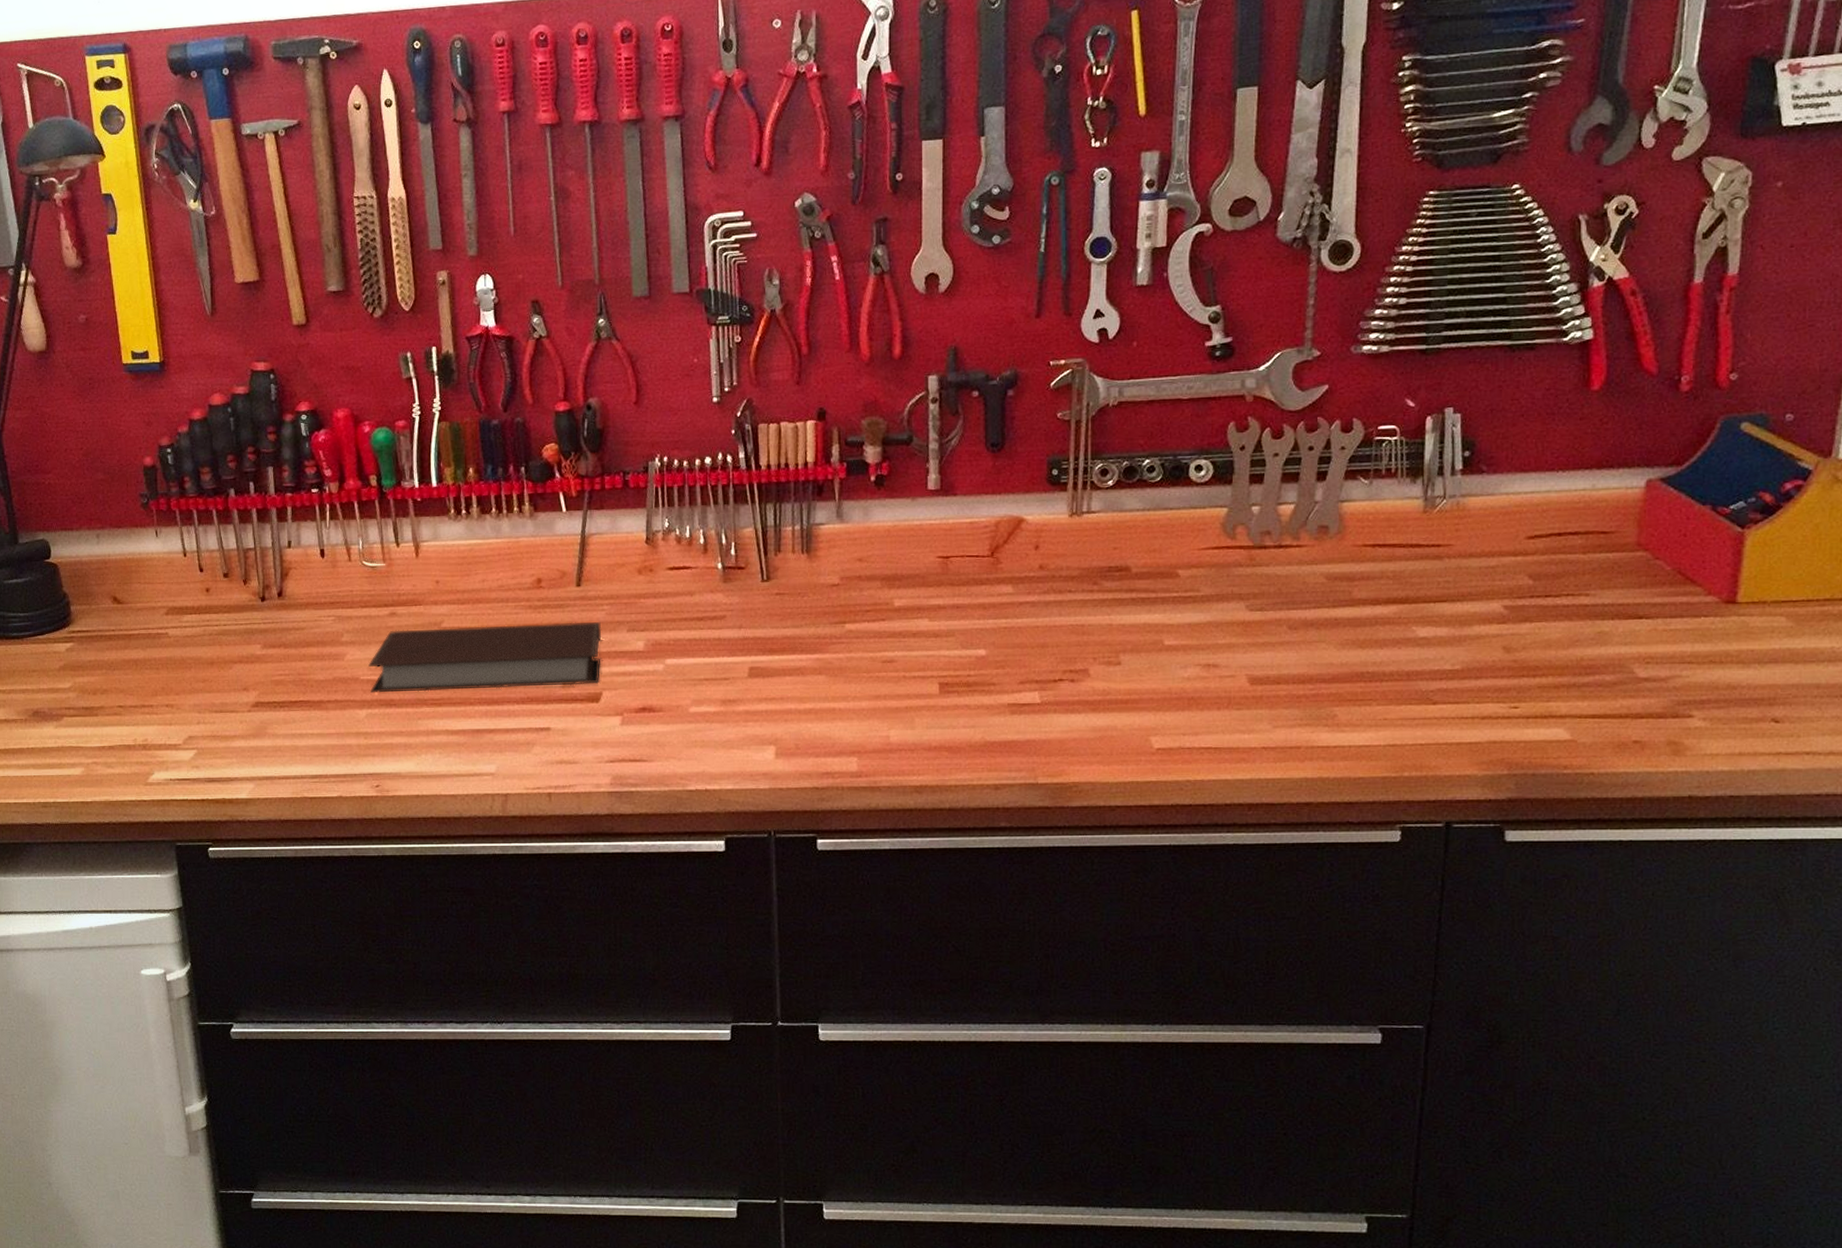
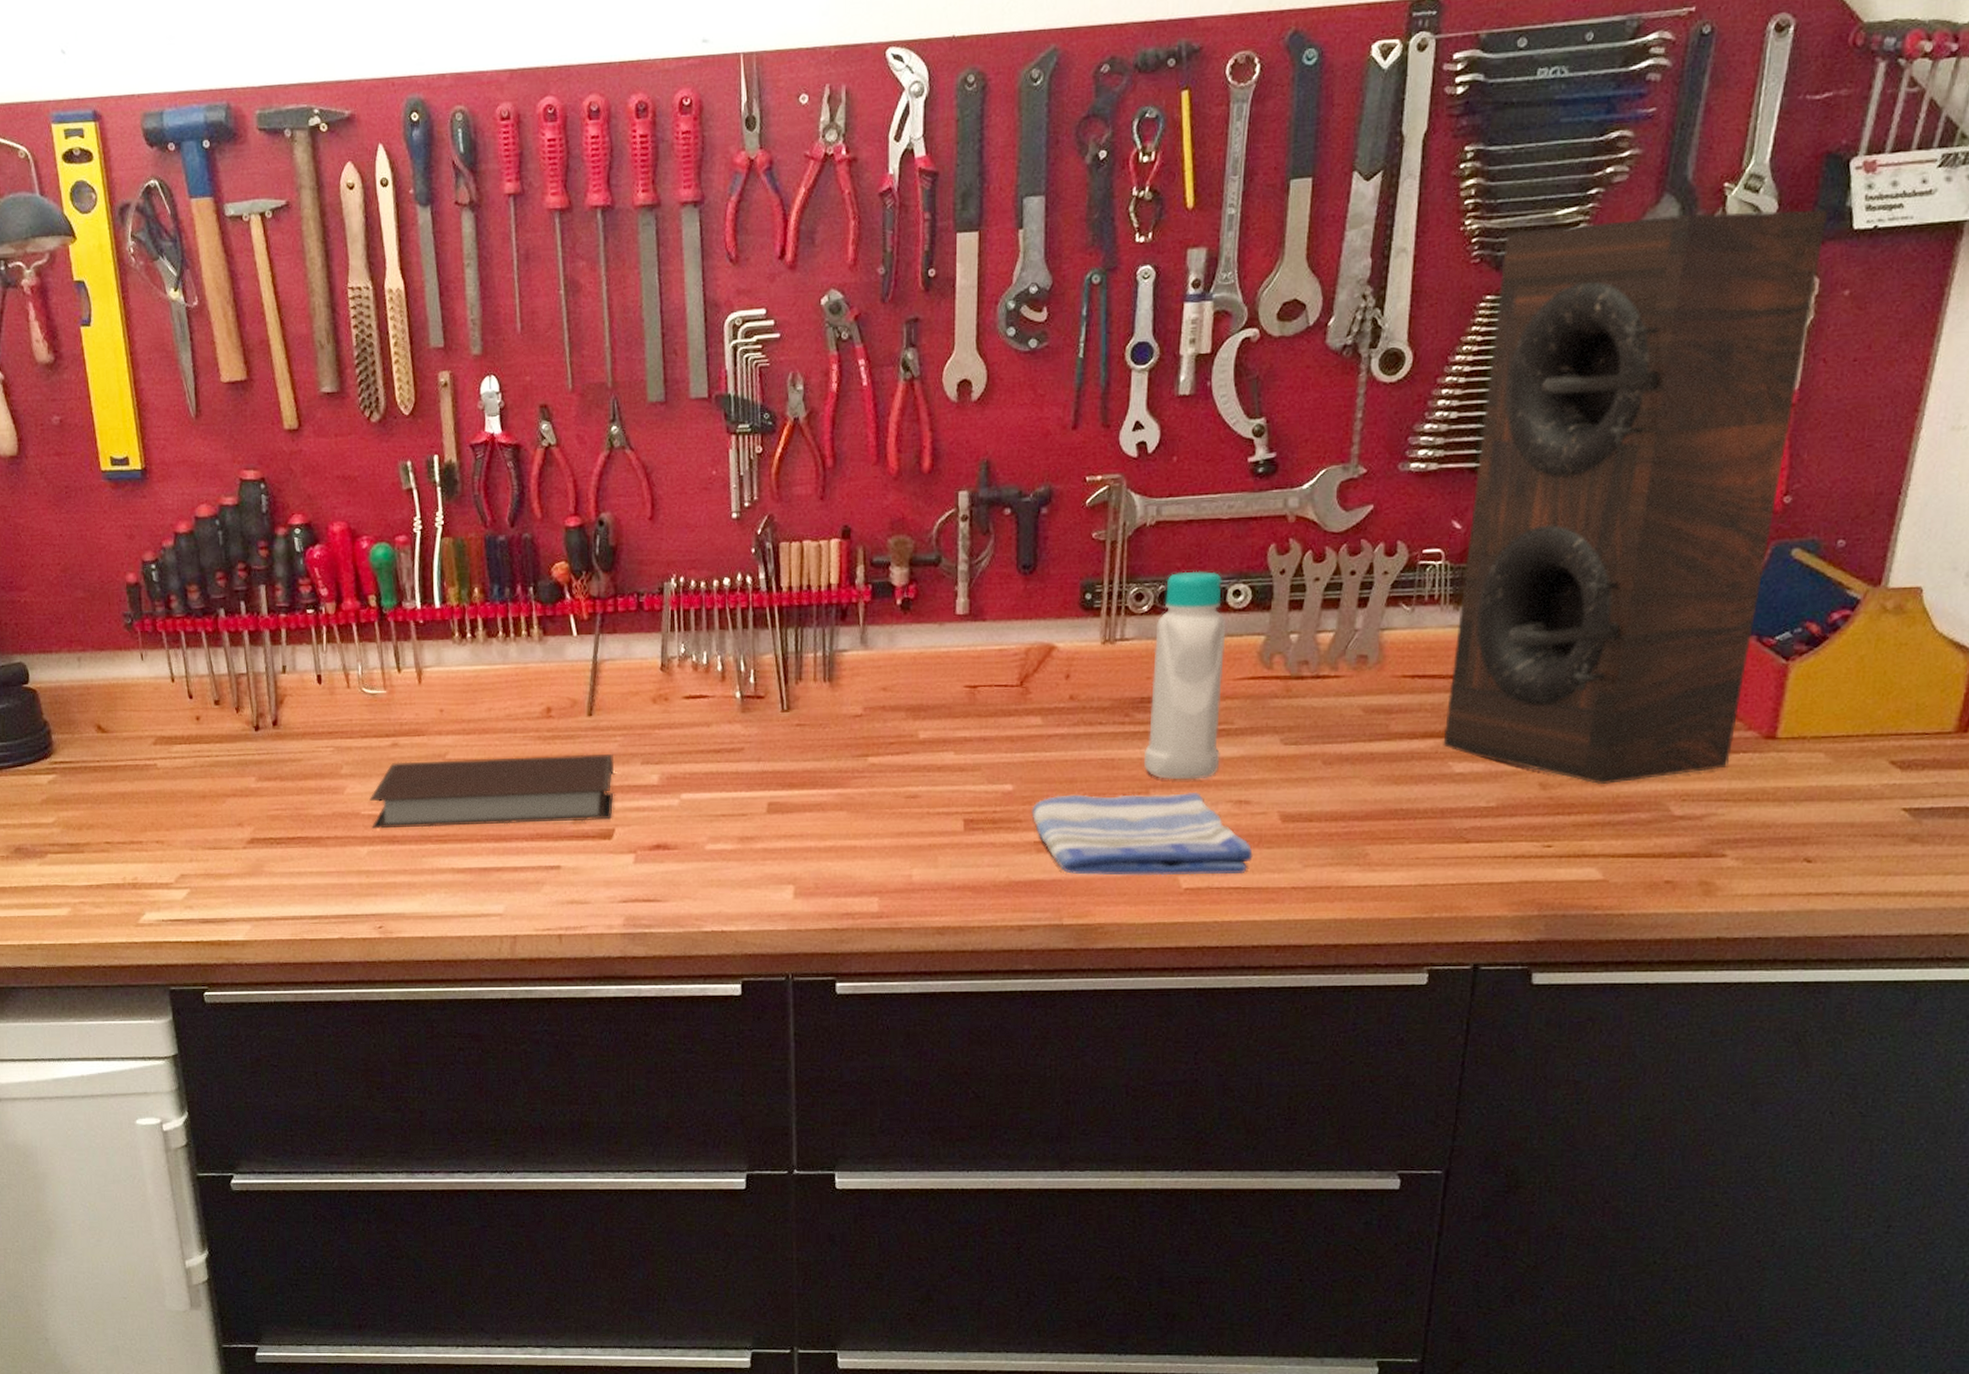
dish towel: none [1005,655,1223,737] -> present [1031,791,1253,876]
bottle: none [1112,447,1190,645] -> present [1143,571,1227,780]
speaker: none [1406,108,1757,648] -> present [1443,209,1829,785]

